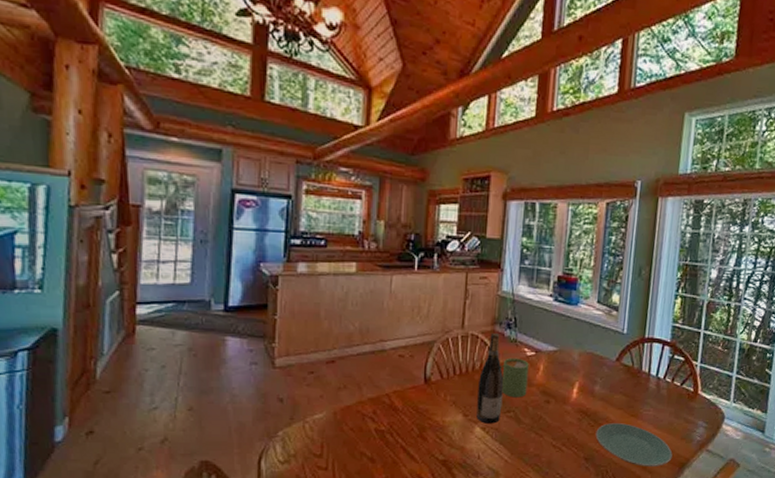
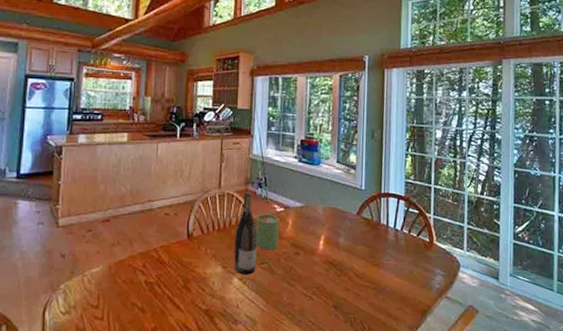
plate: present [595,423,673,466] -> none [342,272,415,314]

